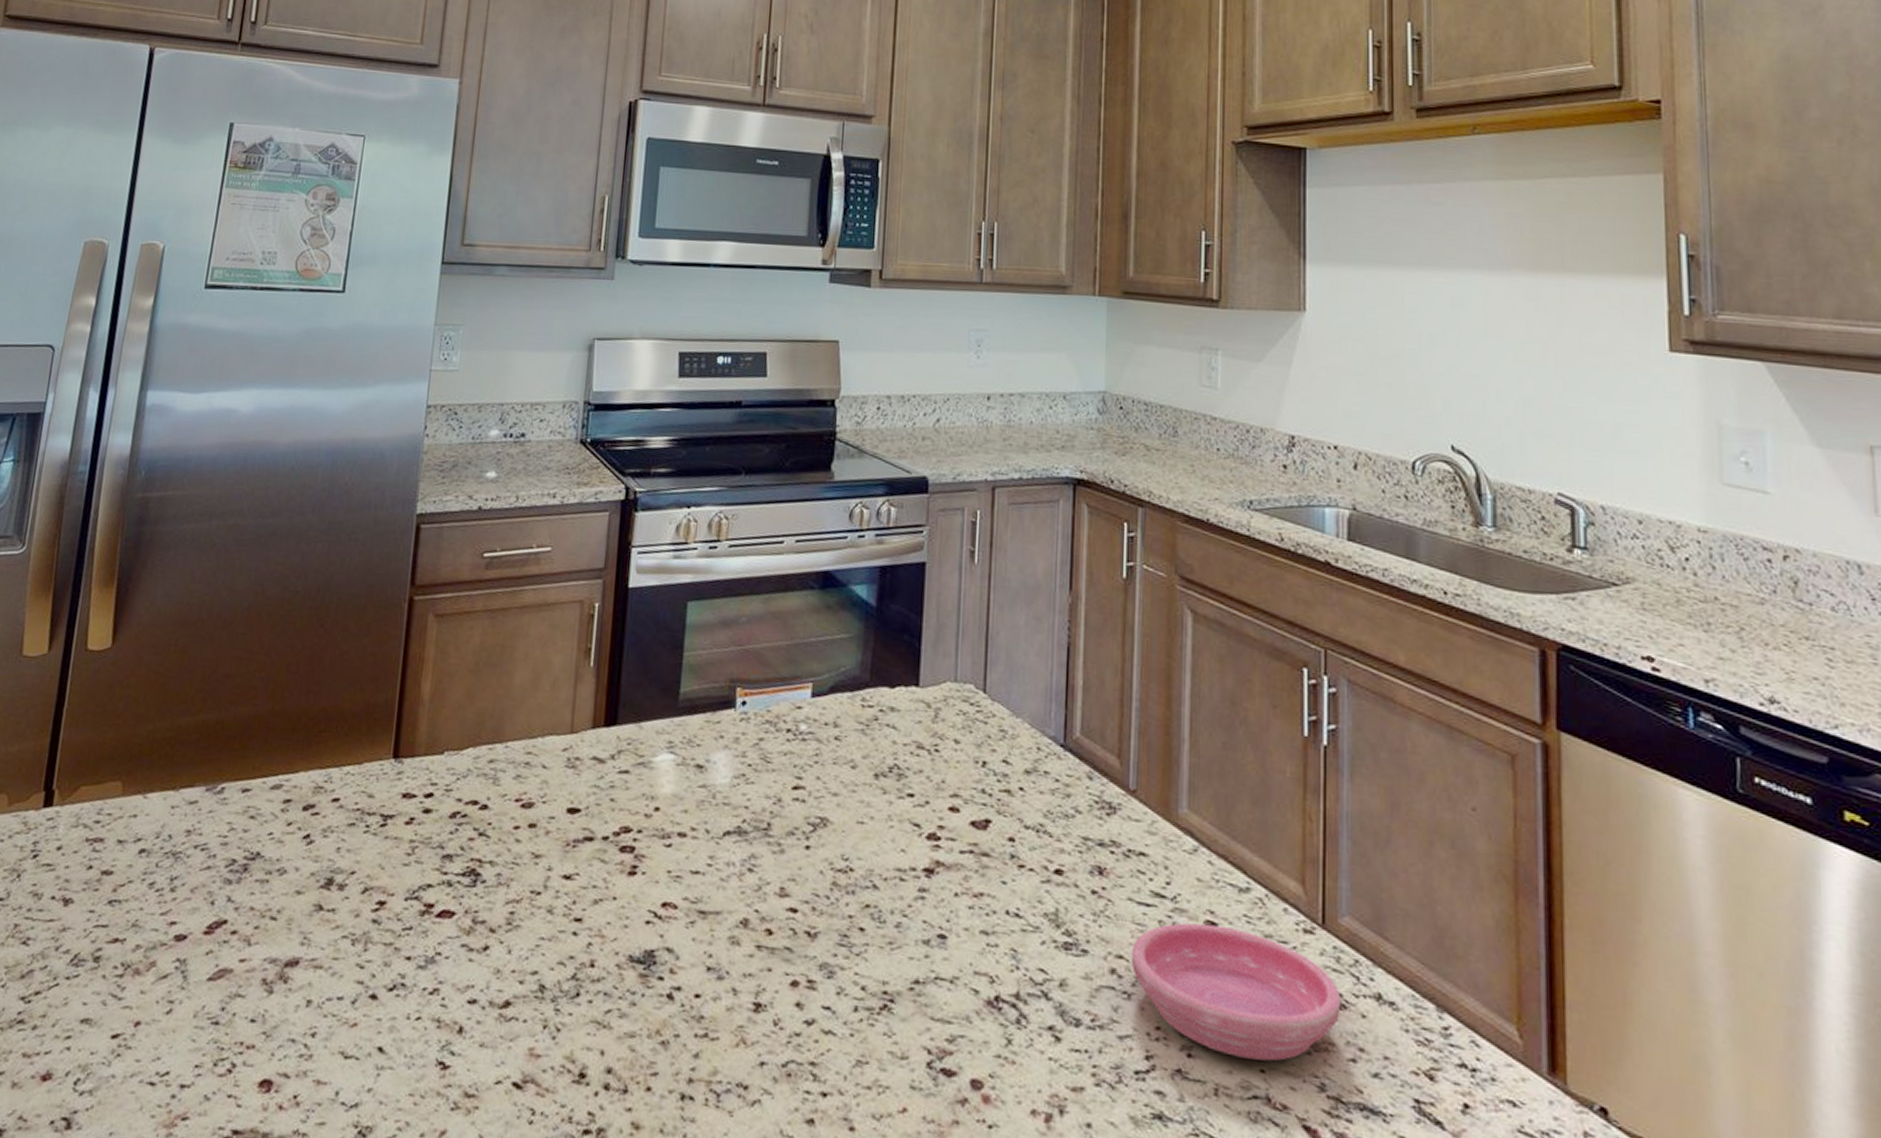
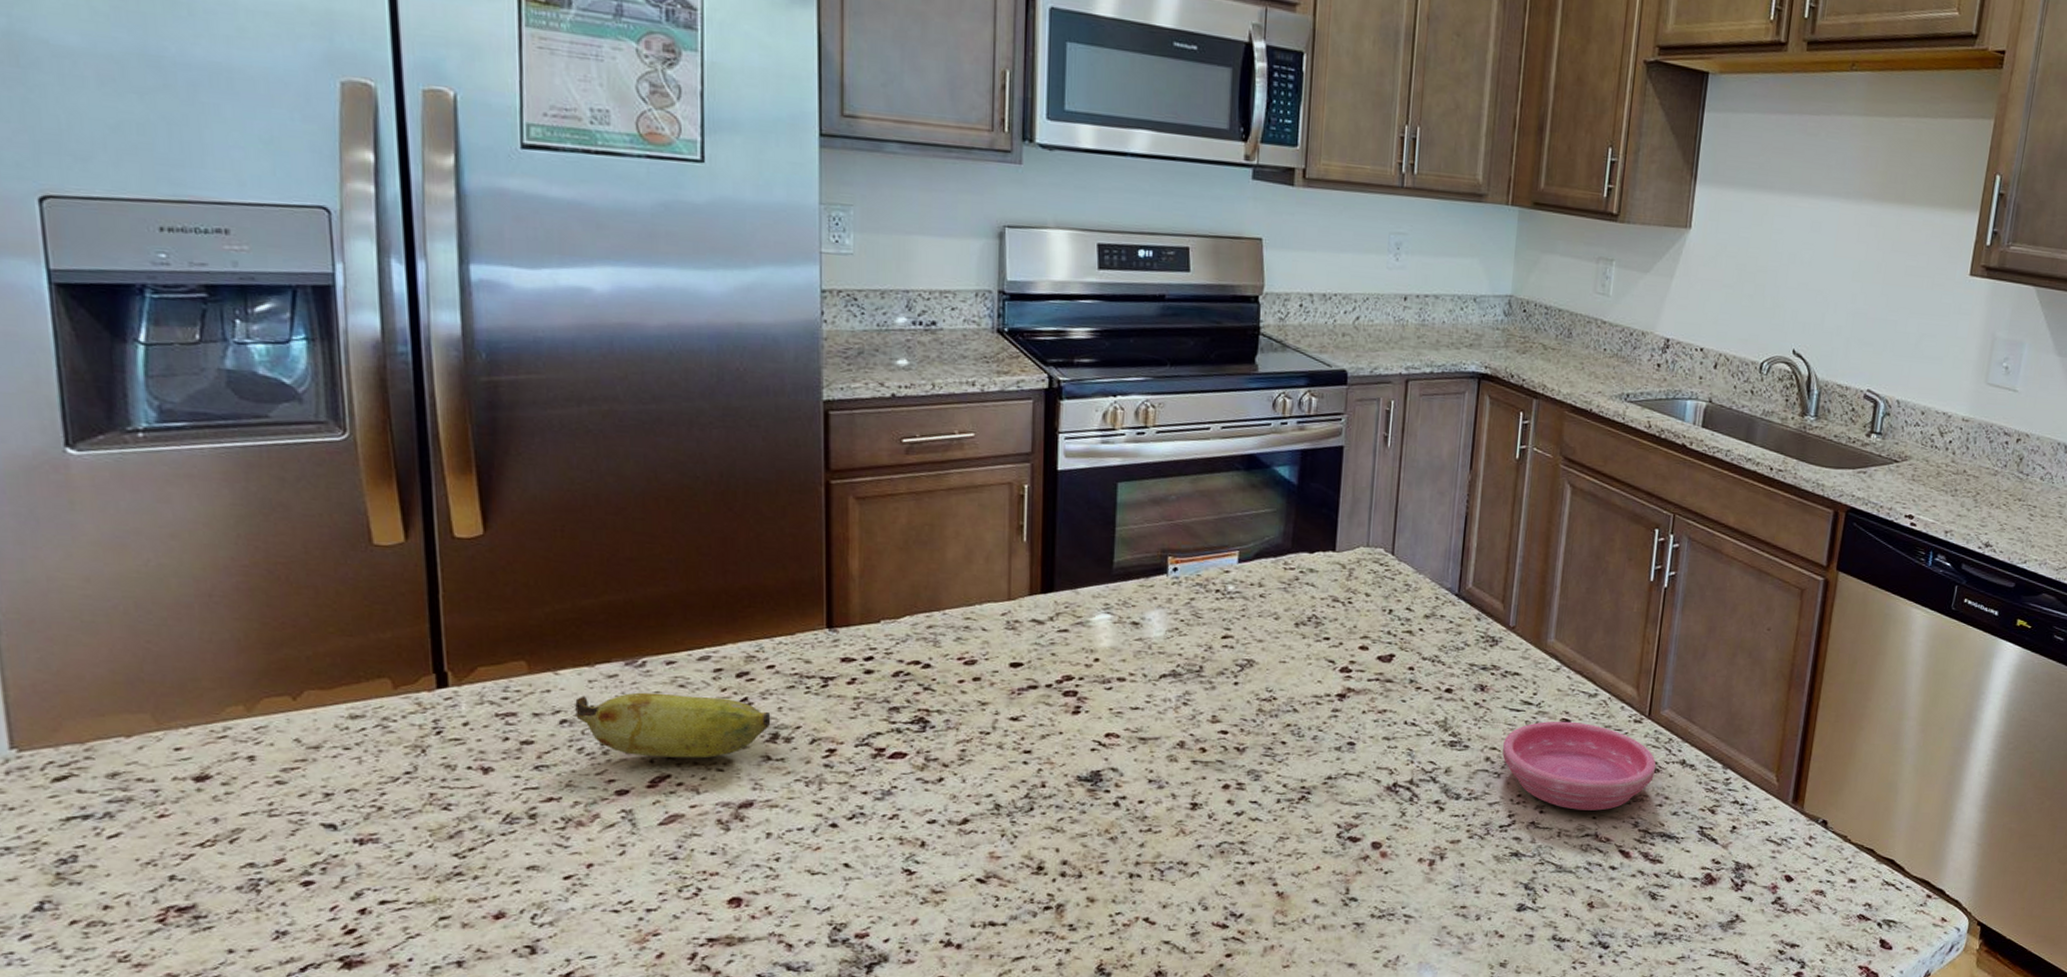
banana: none [154,822,329,903] -> present [575,692,771,759]

